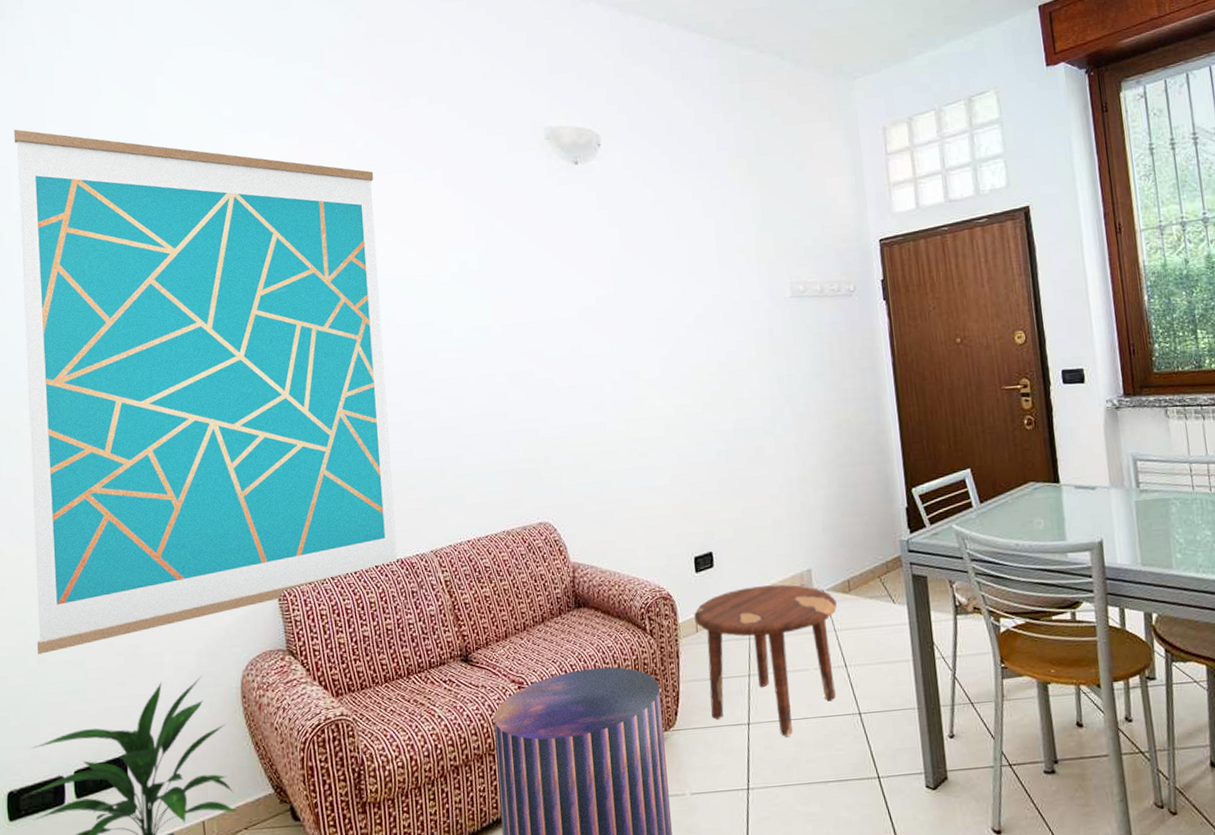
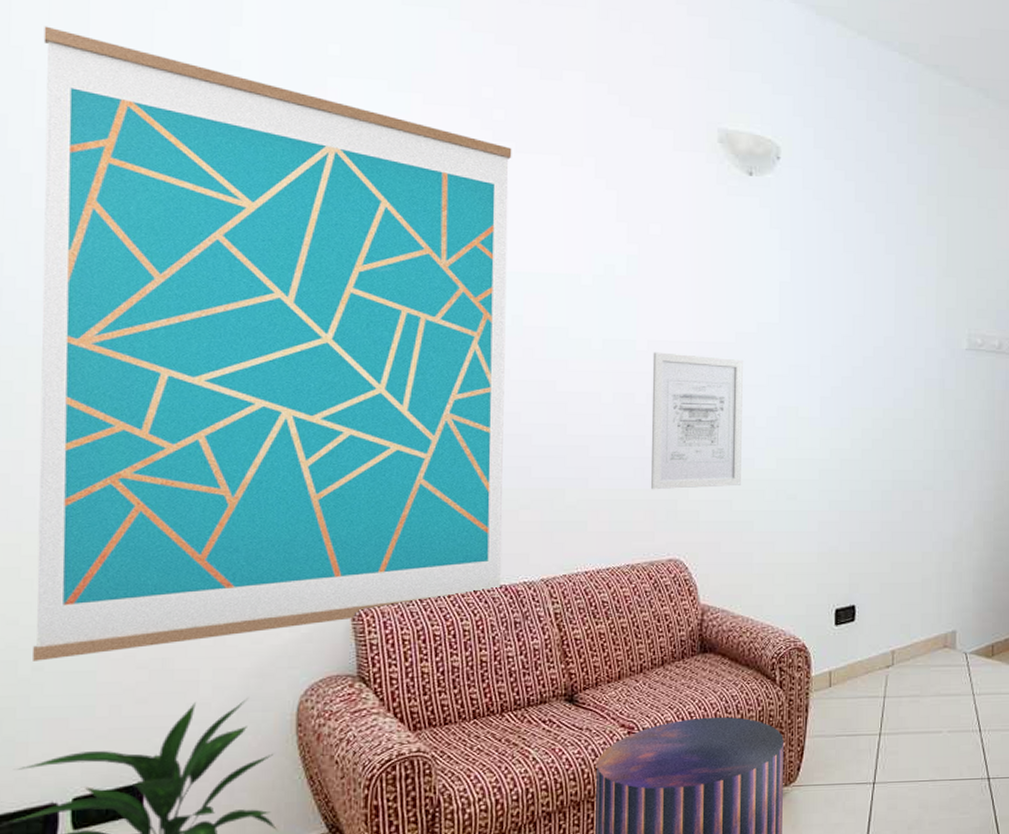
wall art: none [507,332,596,460] -> present [651,352,743,490]
side table: present [694,584,837,737] -> none [829,644,978,798]

